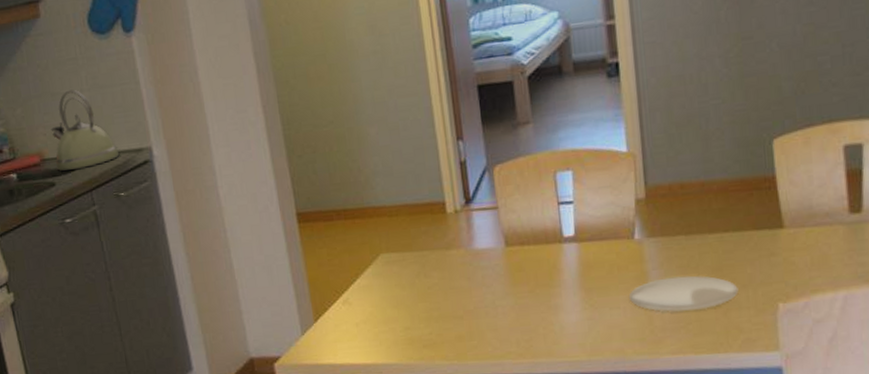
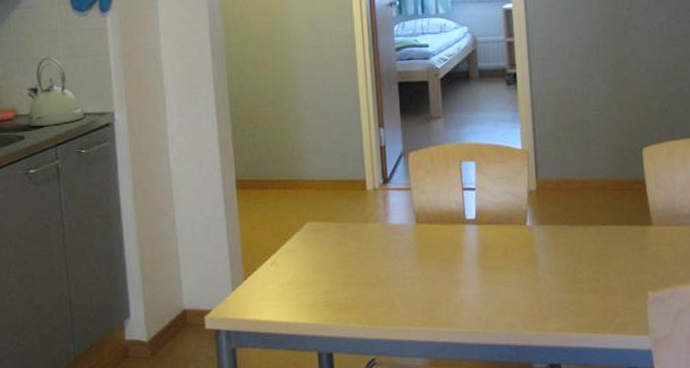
plate: present [628,275,739,313] -> none [520,261,614,294]

